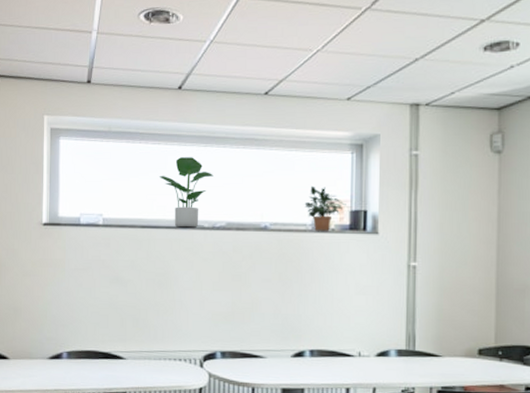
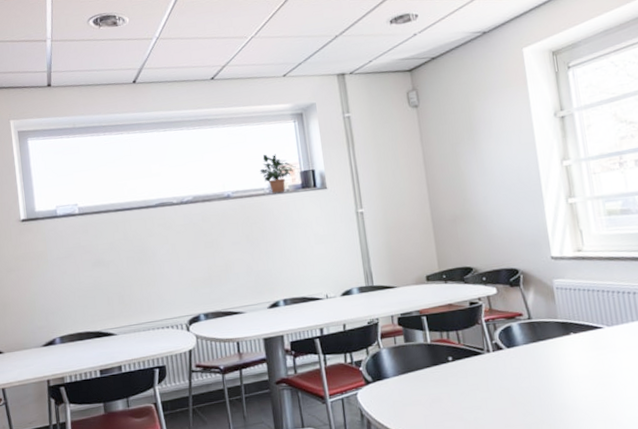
potted plant: present [160,157,213,229] -> none [126,142,175,208]

